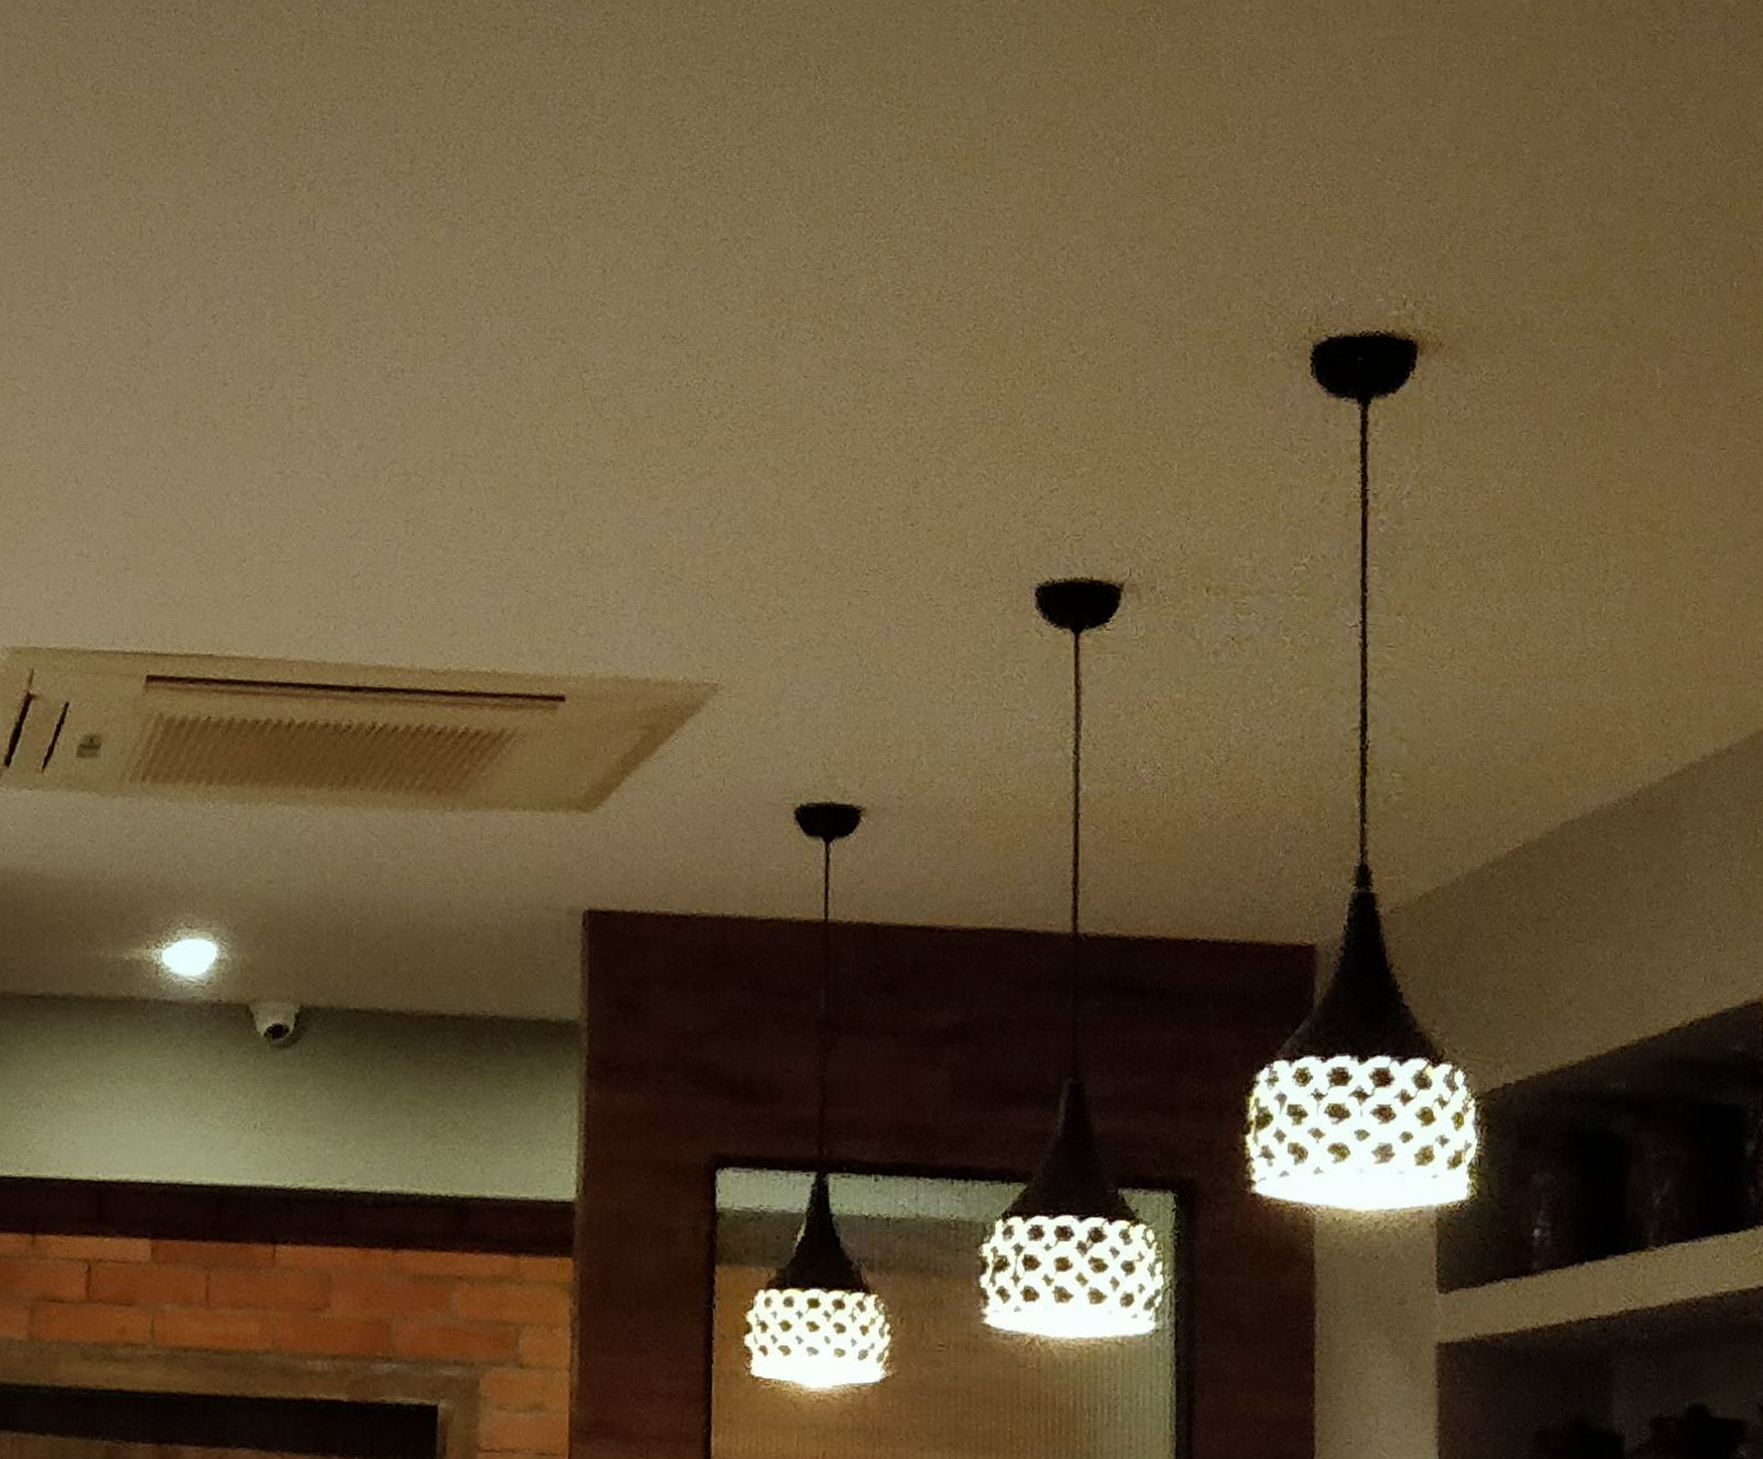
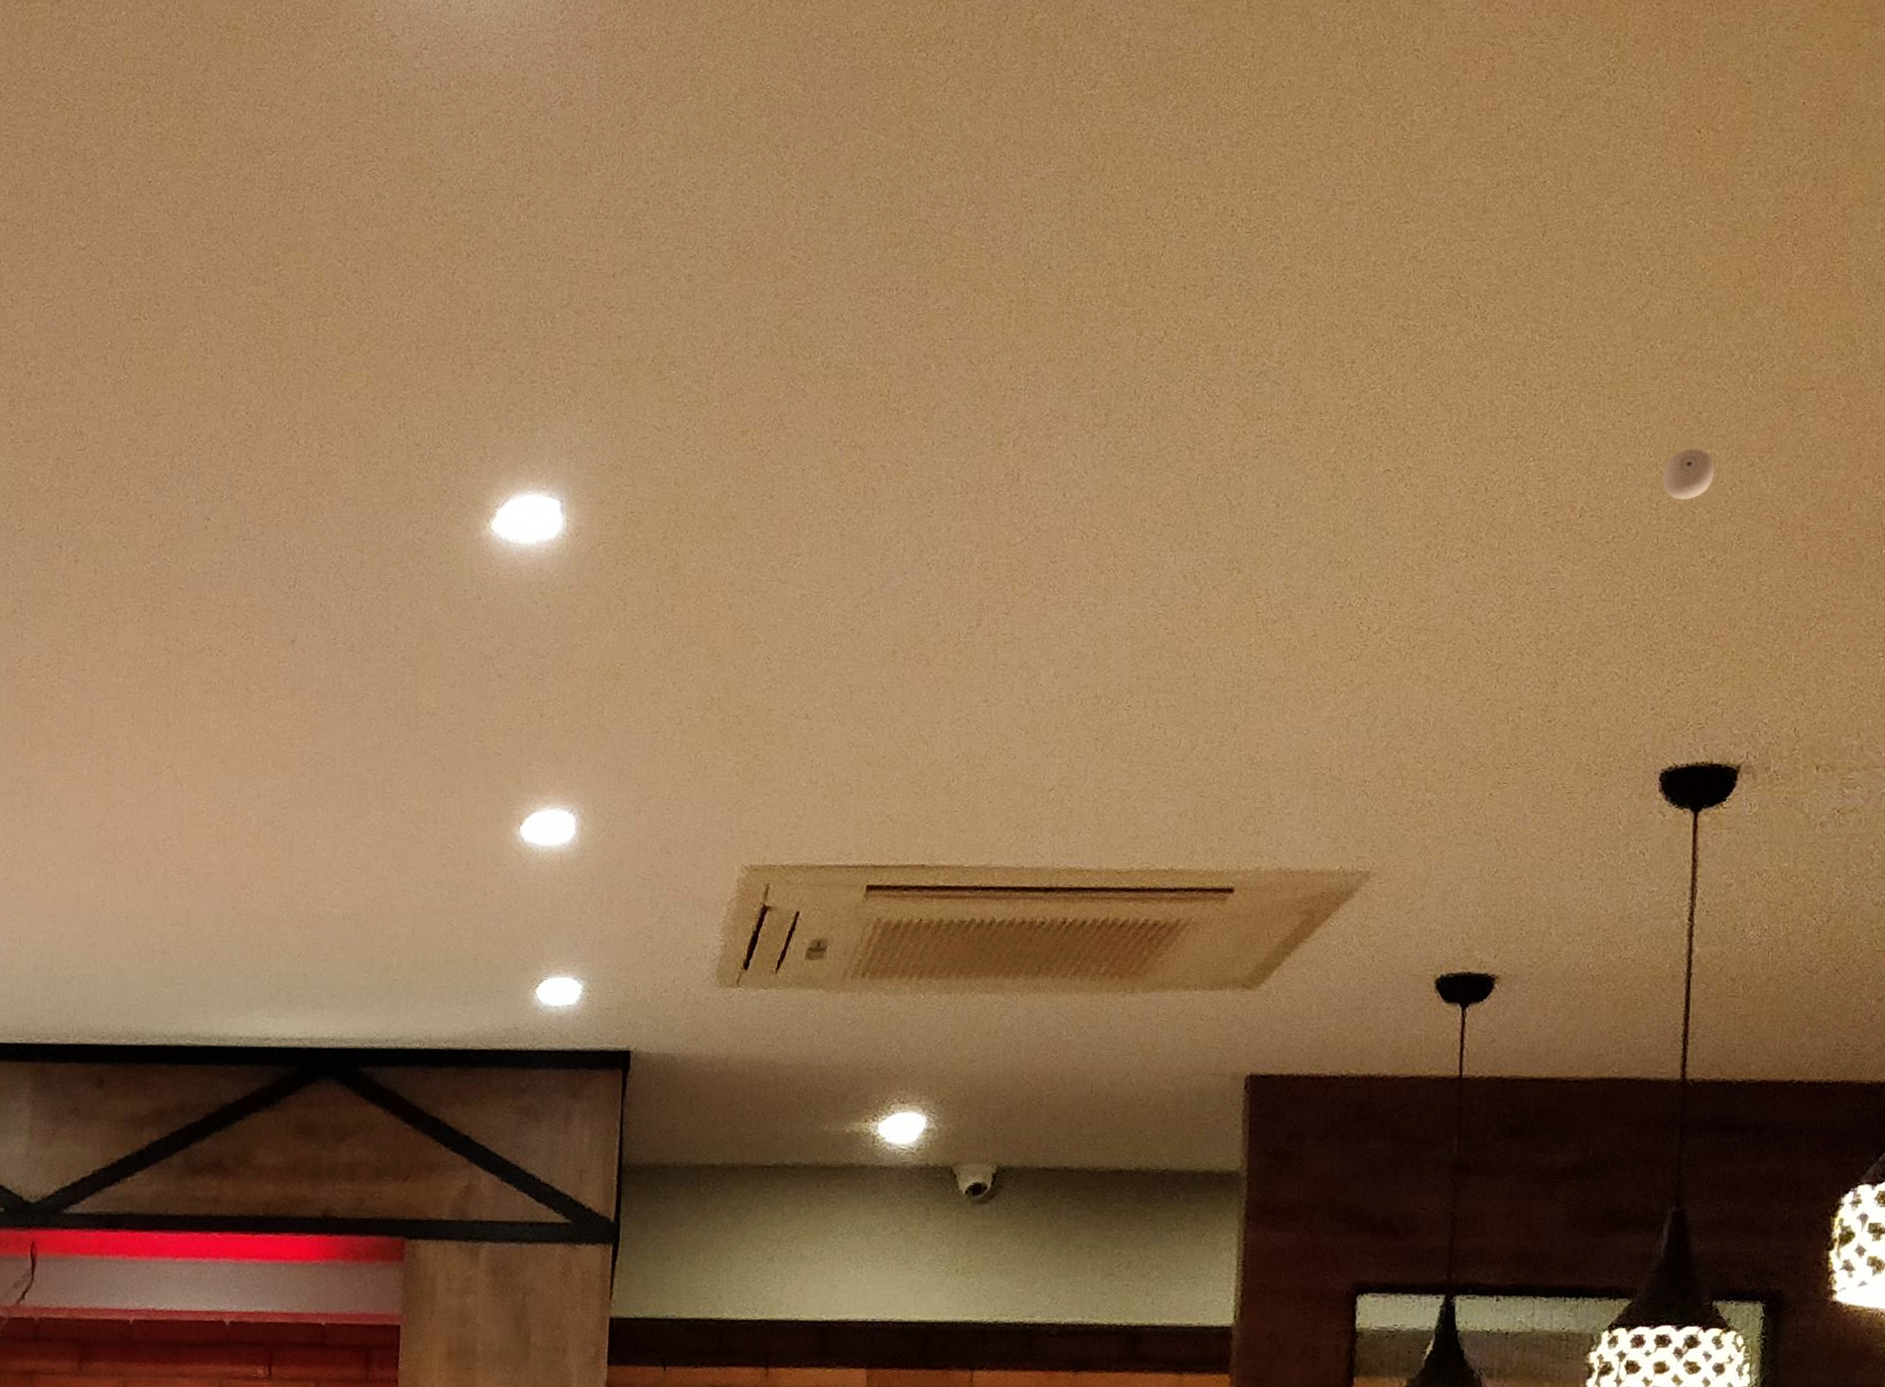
eyeball: none [1026,233,1083,289] -> present [1662,449,1715,500]

